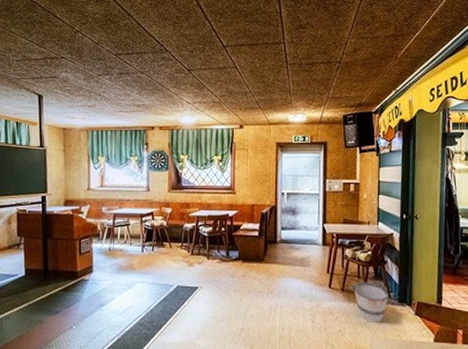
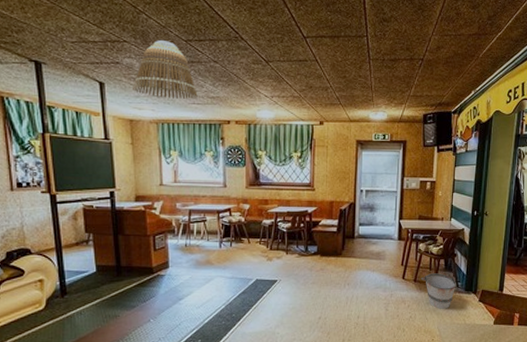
lamp shade: none [67,56,125,108] -> present [133,40,198,99]

